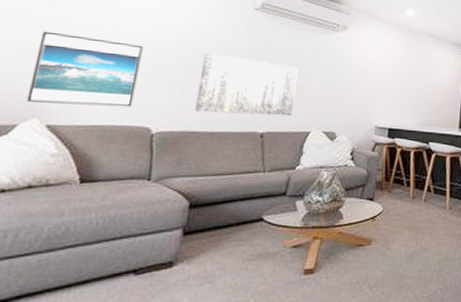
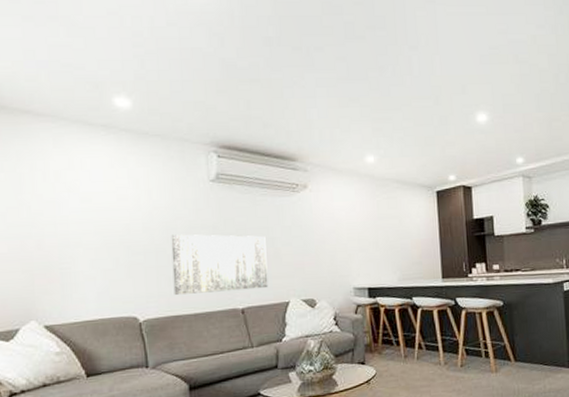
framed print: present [26,31,143,107] -> none [18,234,116,306]

